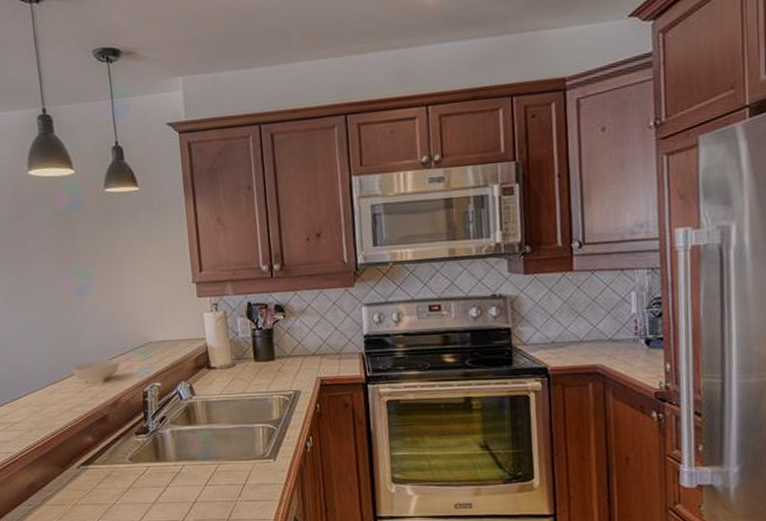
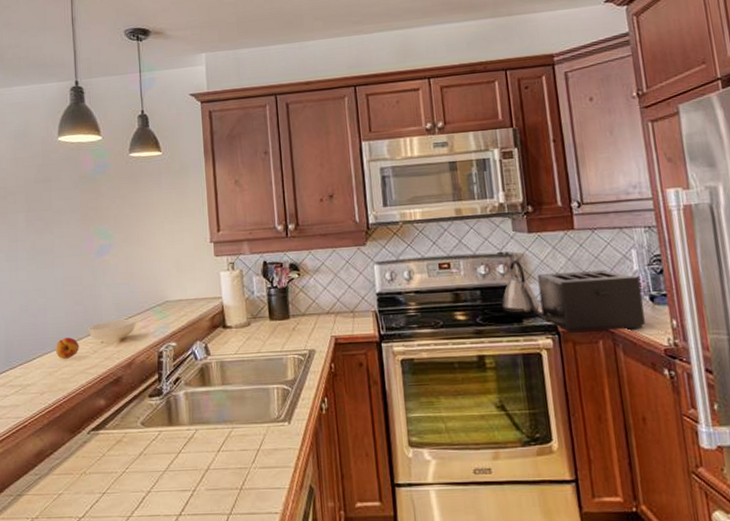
fruit: none [40,377,64,399] -> present [55,337,79,360]
kettle: none [491,302,531,361] -> present [501,259,540,319]
toaster: none [530,312,638,376] -> present [537,269,645,333]

